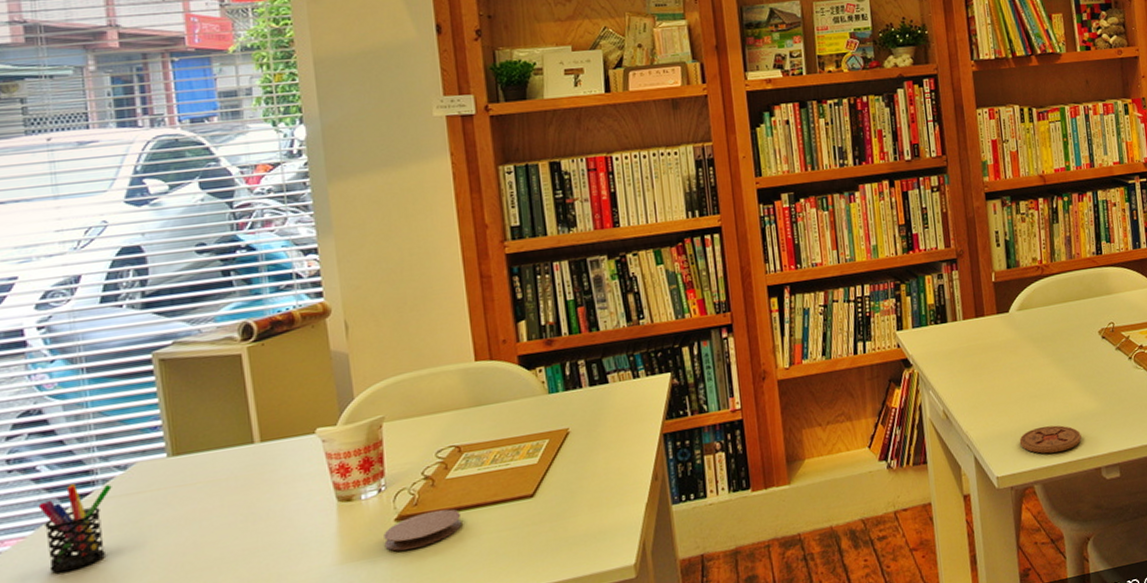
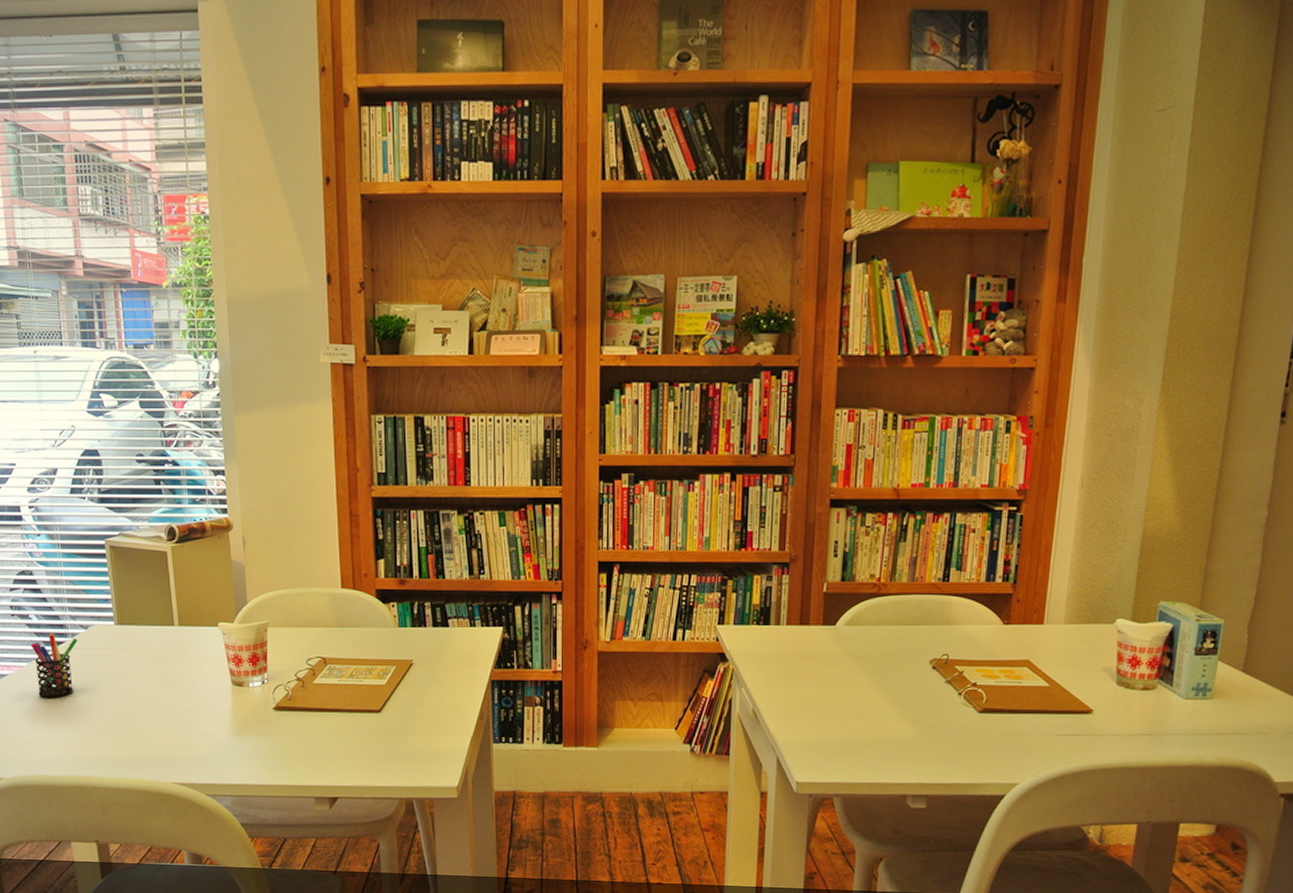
coaster: present [383,509,462,551] -> none [264,707,324,734]
coaster: present [1019,425,1082,454] -> none [825,743,892,771]

